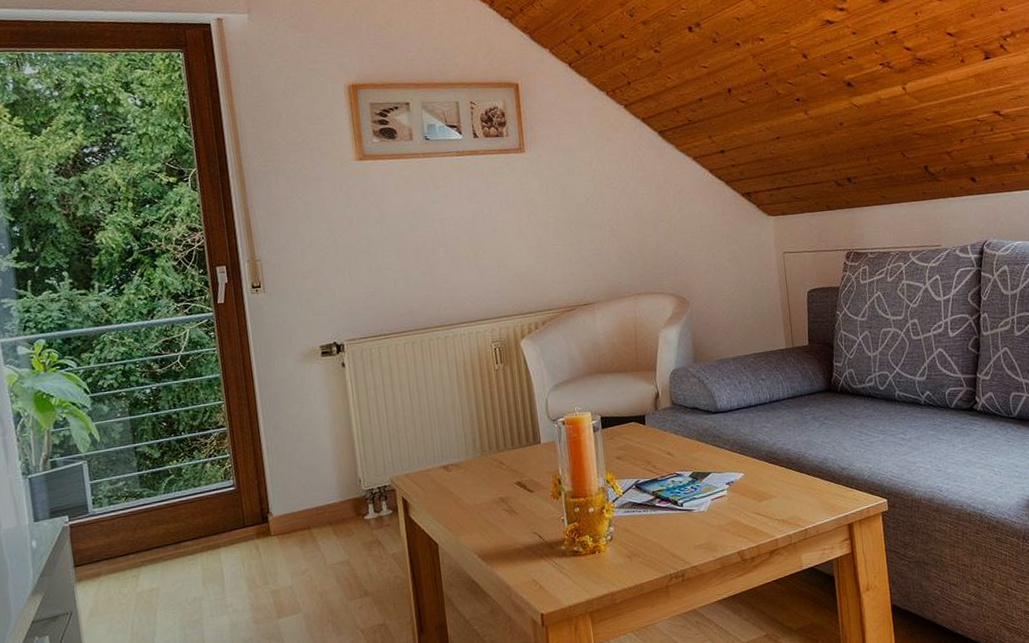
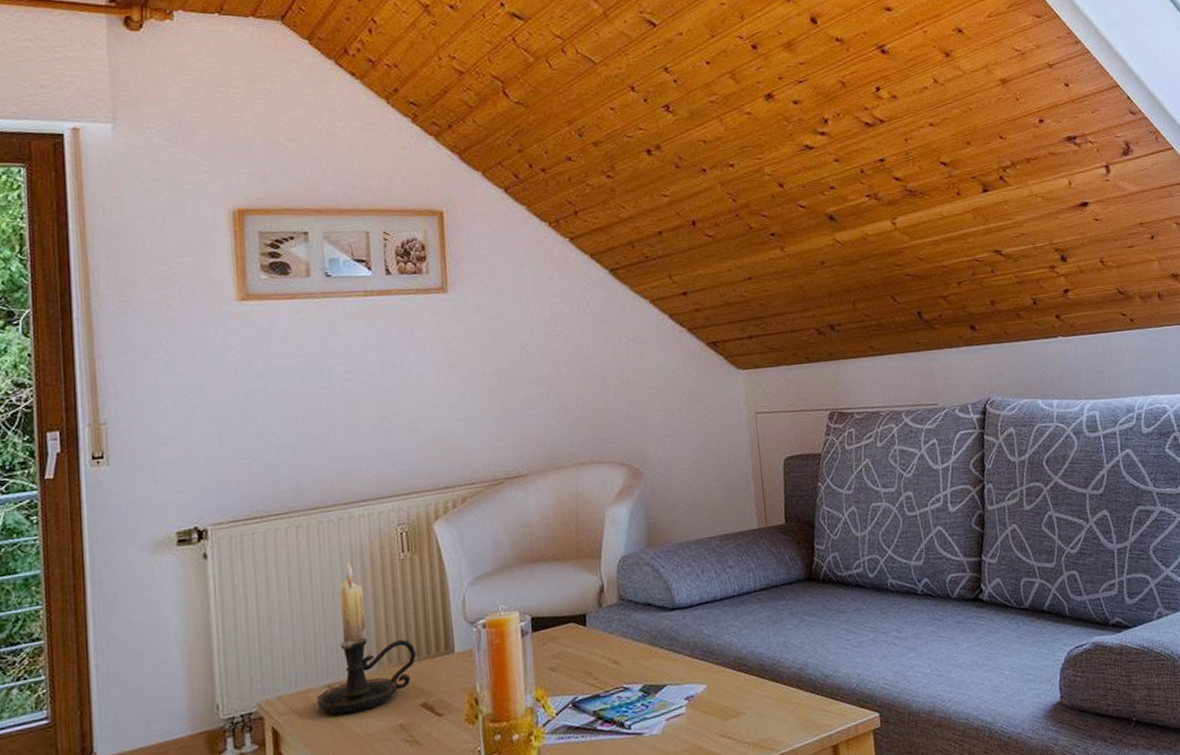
candle holder: none [435,370,511,489] -> present [316,561,417,715]

